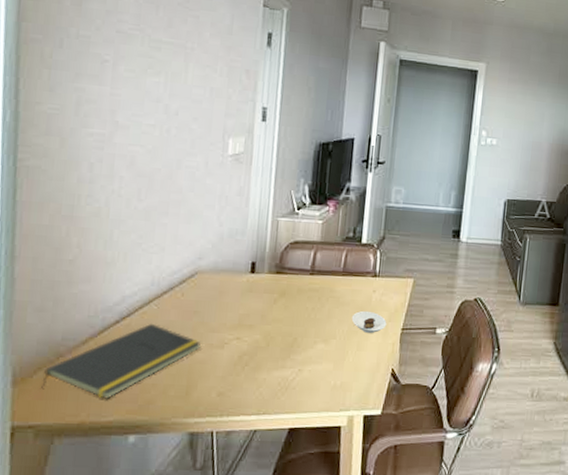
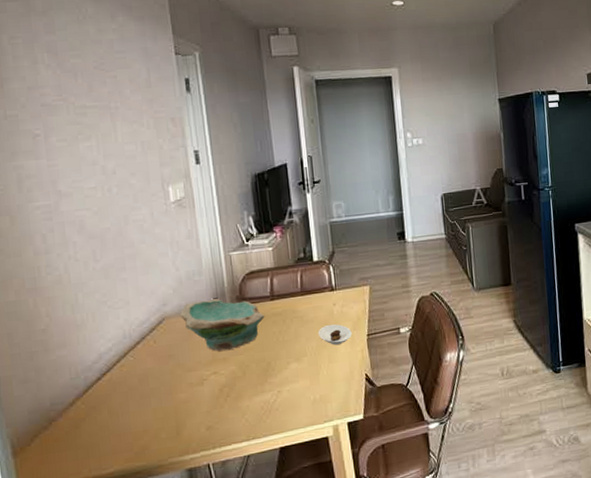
notepad: present [41,323,202,399] -> none [40,374,182,455]
bowl: none [214,261,301,318] -> present [180,298,265,351]

